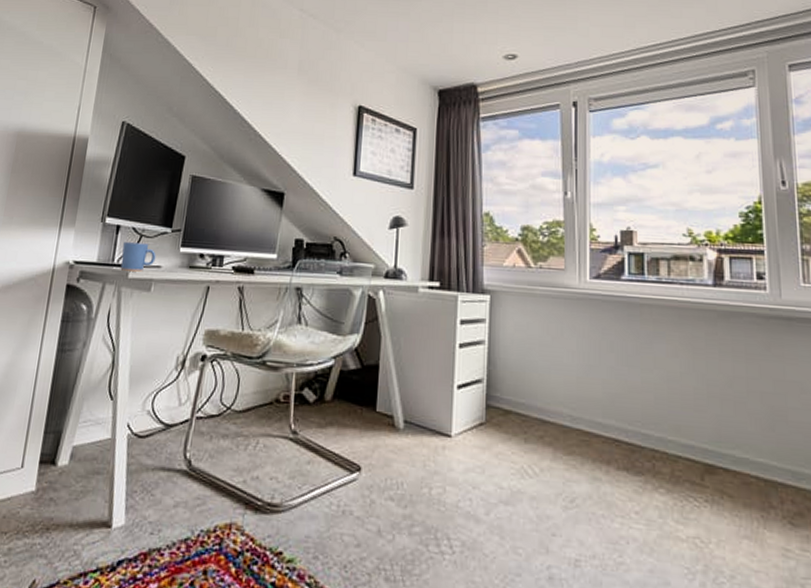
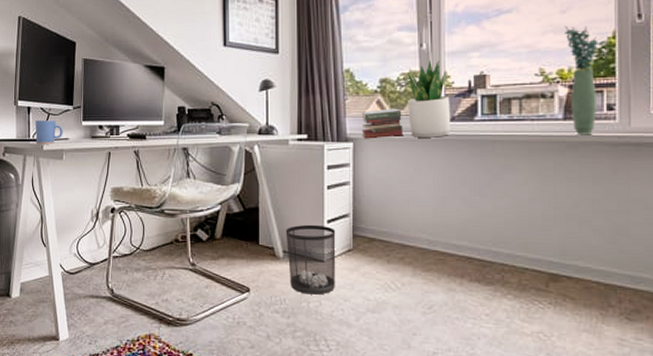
waste bin: none [408,389,467,479] -> present [285,224,336,295]
books: none [500,259,546,293] -> present [361,108,404,139]
planter: none [550,211,595,296] -> present [408,61,450,138]
vase: none [711,187,747,305] -> present [564,26,598,135]

